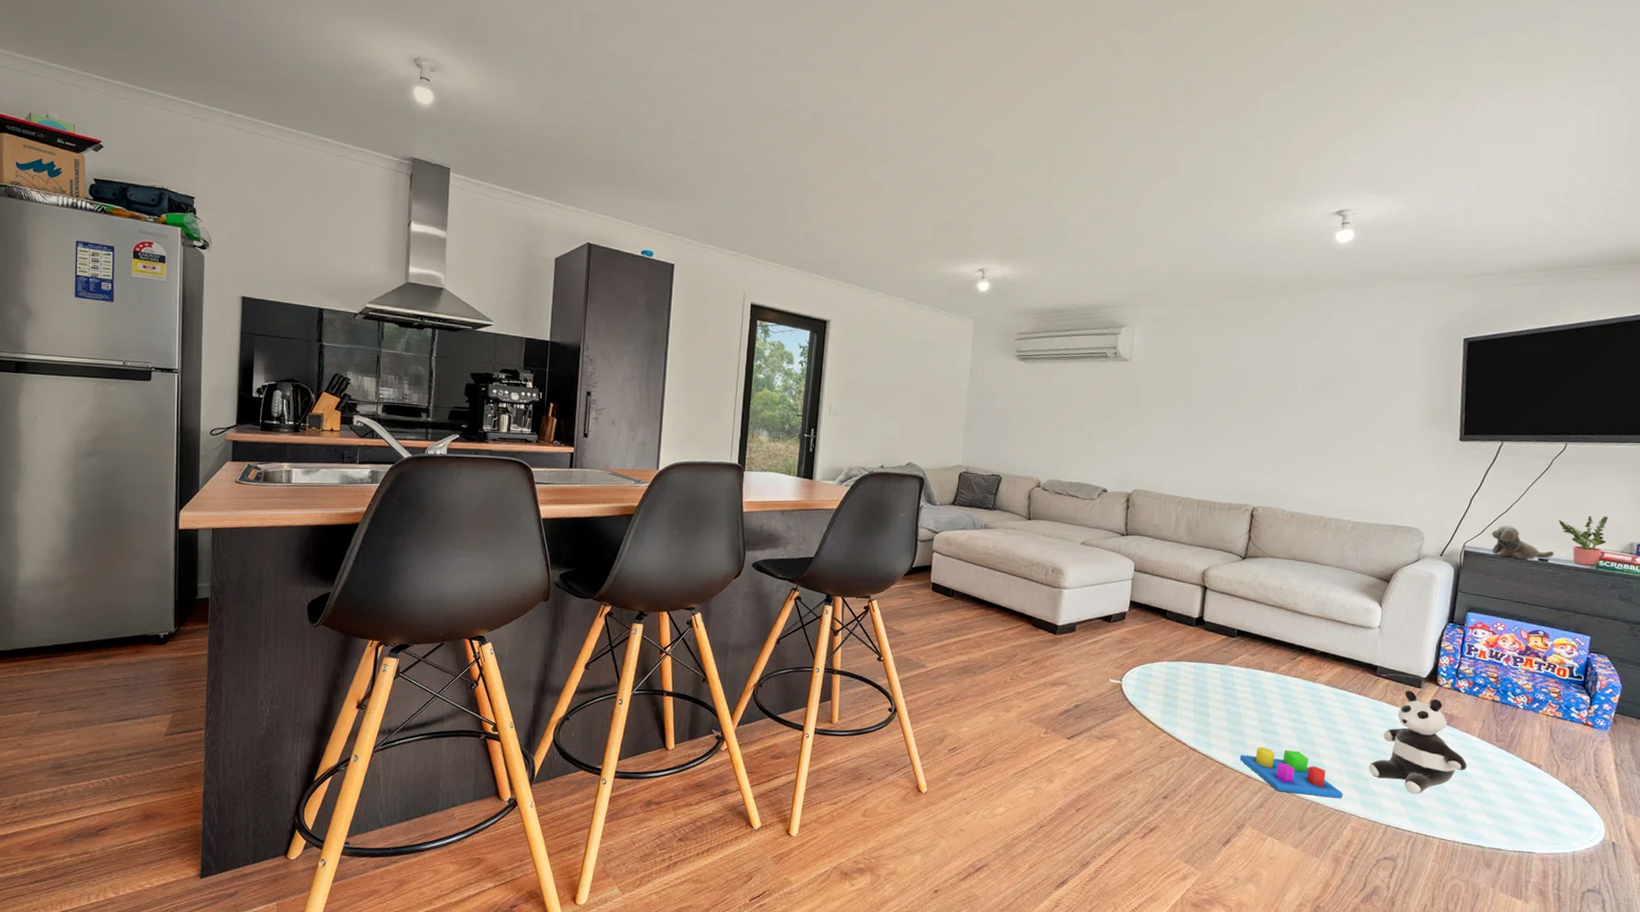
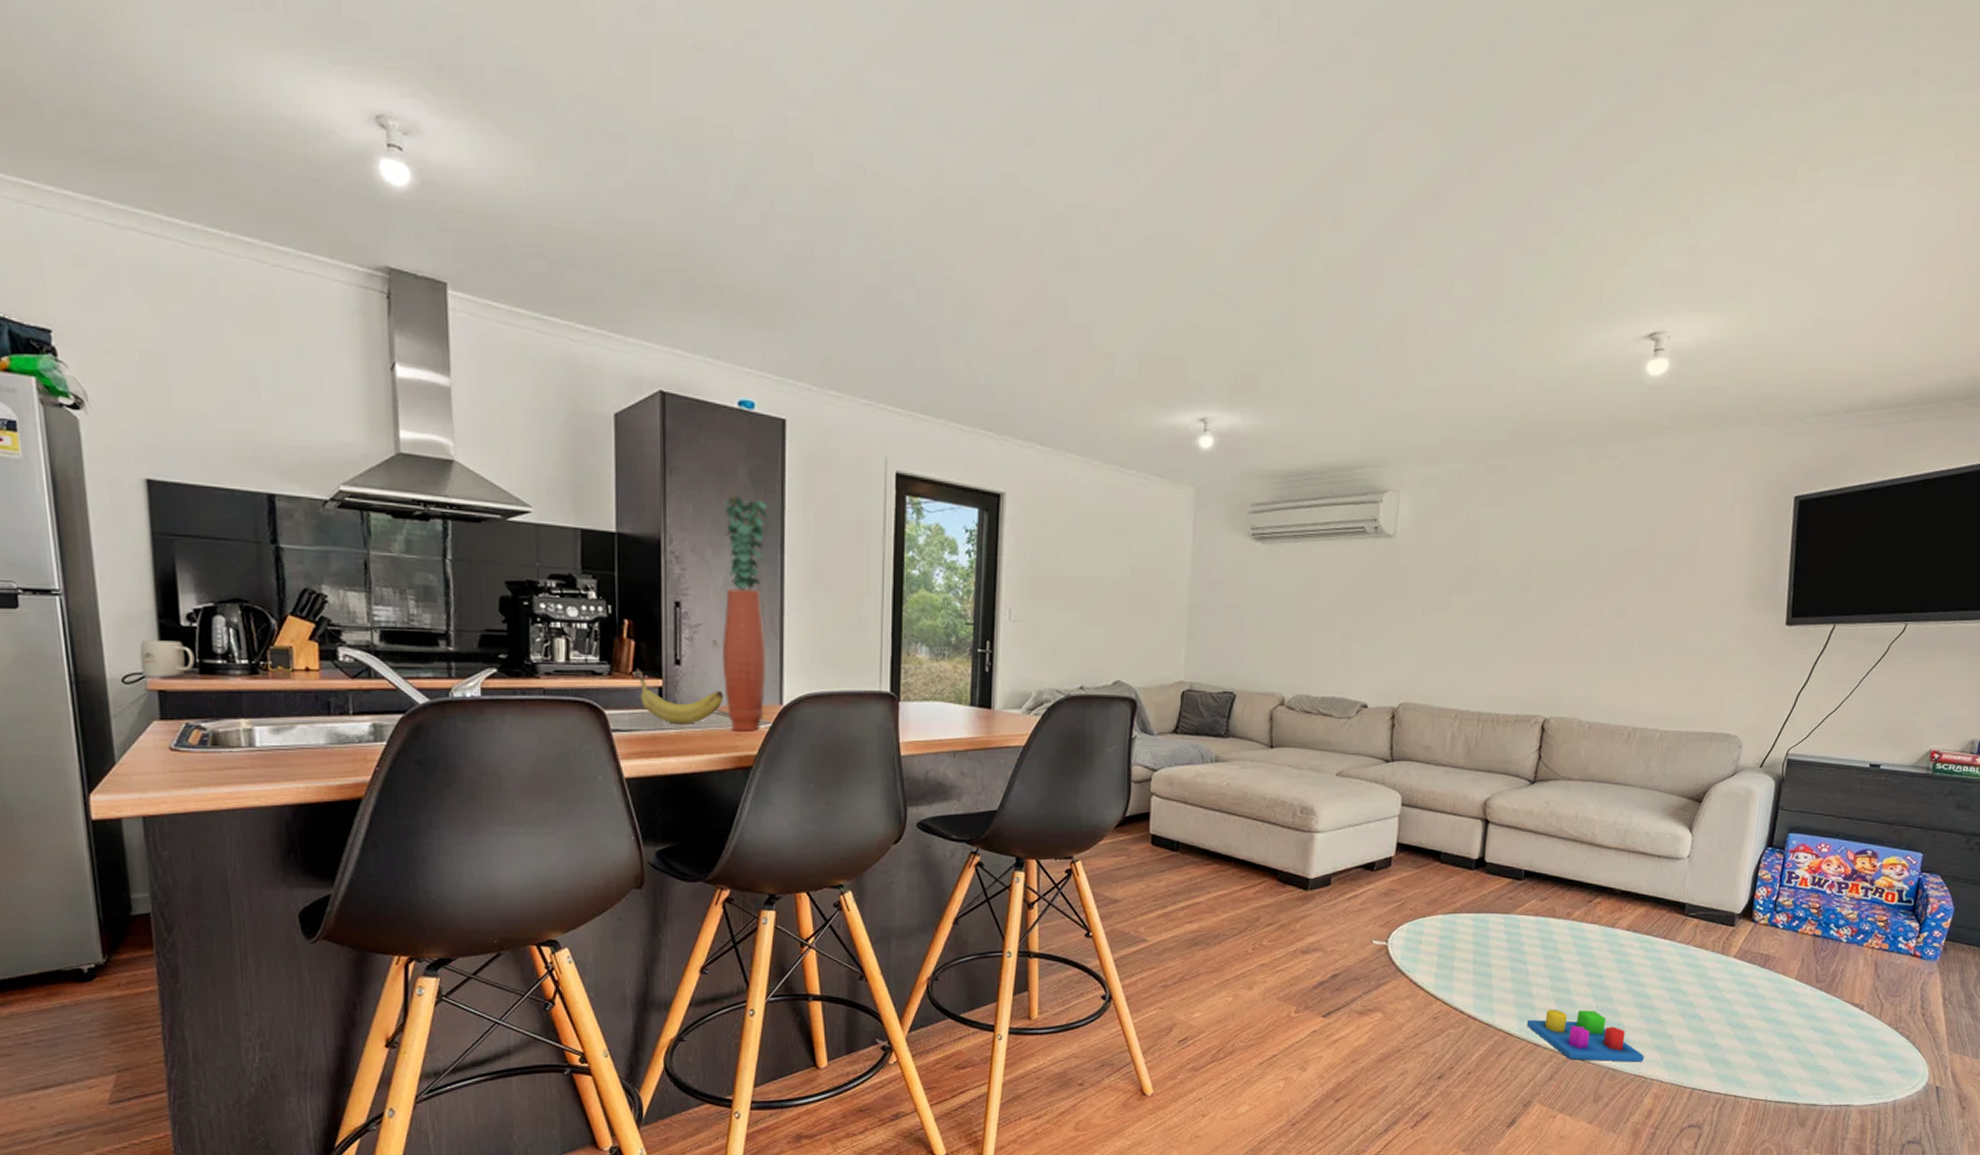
mug: none [223,405,259,433] -> present [139,640,195,679]
fruit: none [556,438,617,481] -> present [637,668,724,724]
vase: none [616,311,658,489] -> present [722,487,769,732]
stuffed animal: present [1368,690,1467,794] -> none [1673,929,1783,1050]
plush toy: present [1491,525,1555,560] -> none [1818,725,1888,767]
potted plant: present [1558,515,1609,567] -> none [1894,710,1949,771]

